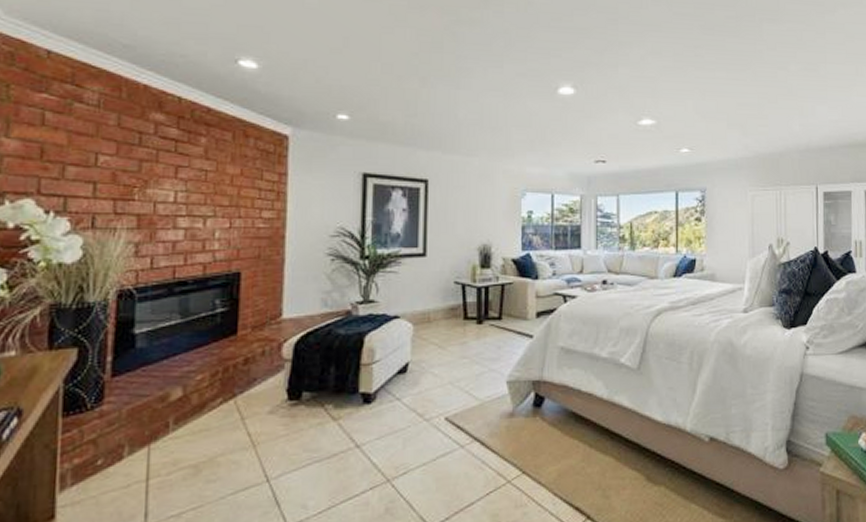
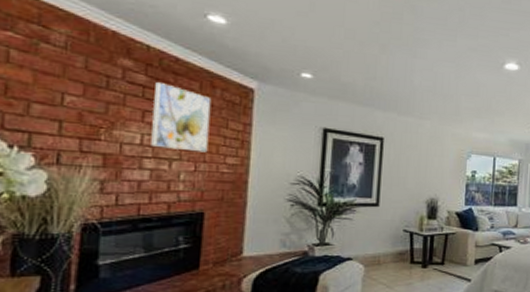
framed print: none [184,135,245,207] -> present [151,82,212,153]

